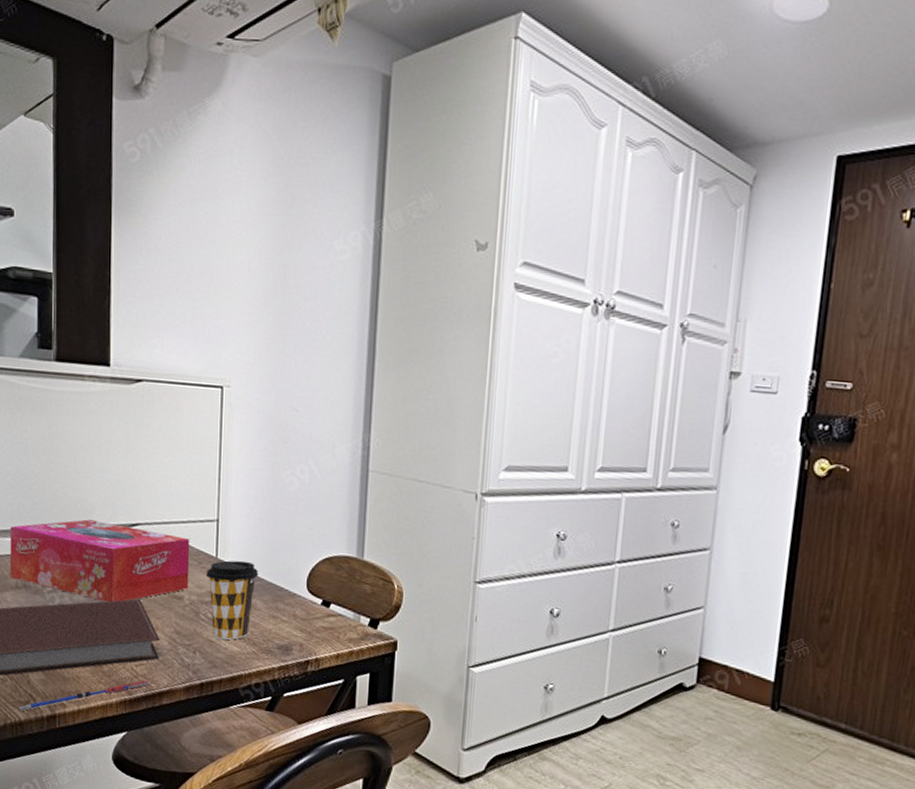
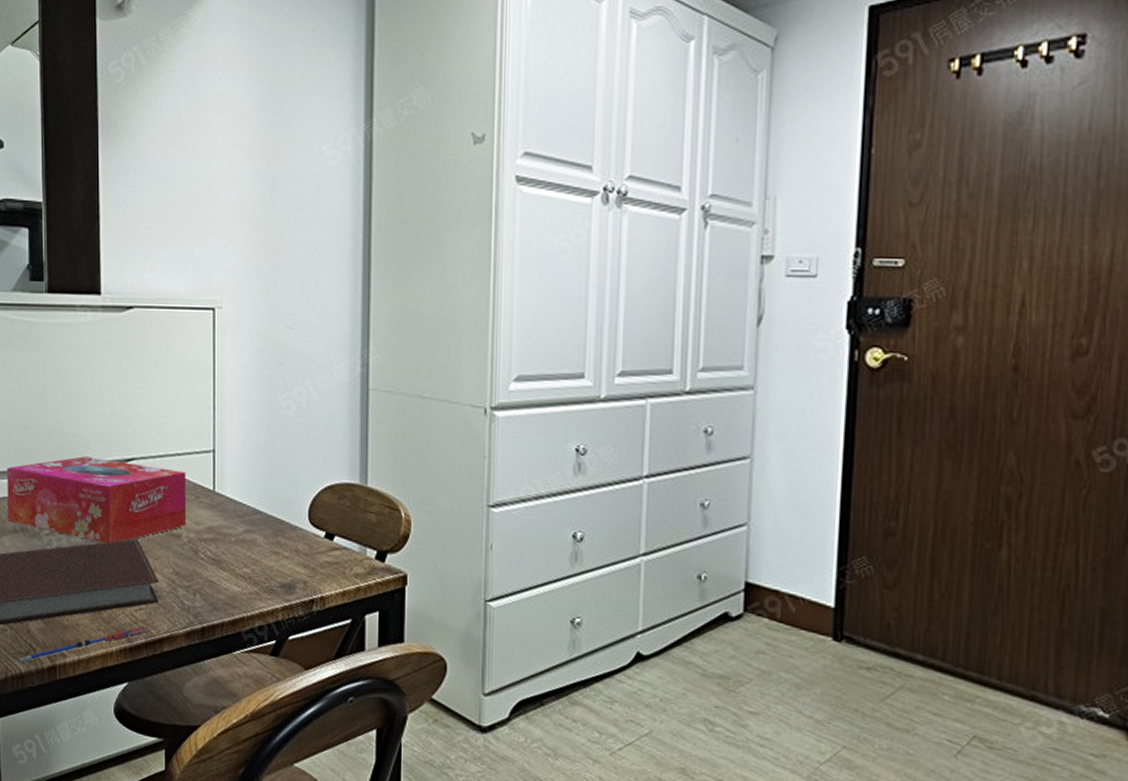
coffee cup: present [205,560,259,640] -> none [203,493,258,580]

